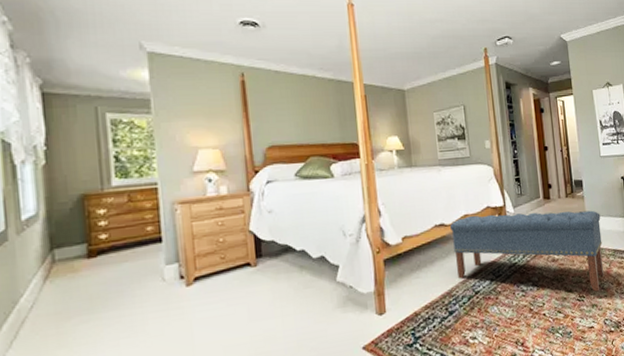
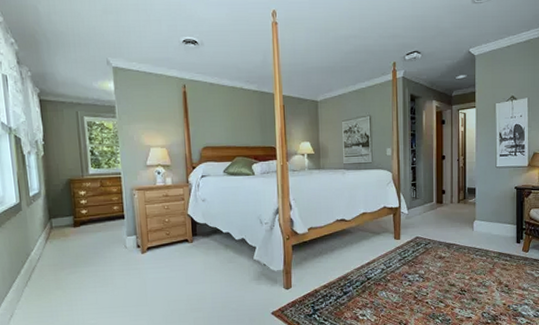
bench: present [450,210,605,292] -> none [350,213,490,288]

